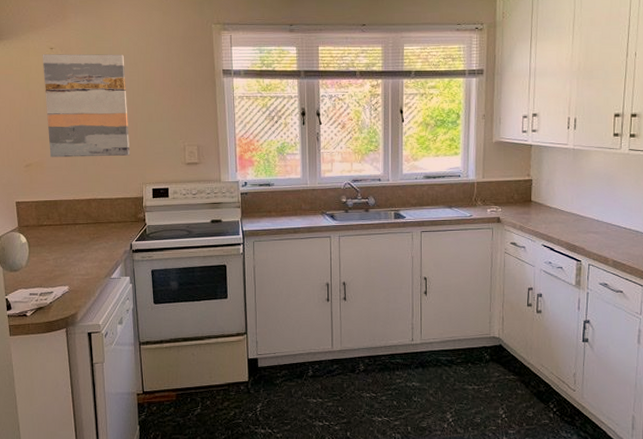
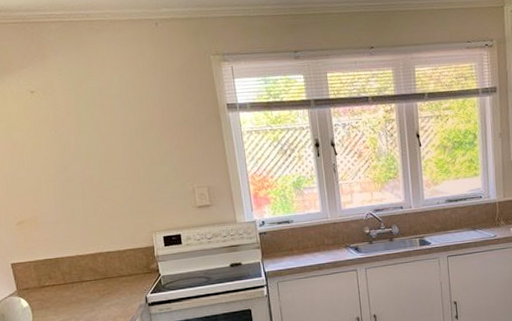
wall art: present [42,54,130,158] -> none [22,93,135,212]

